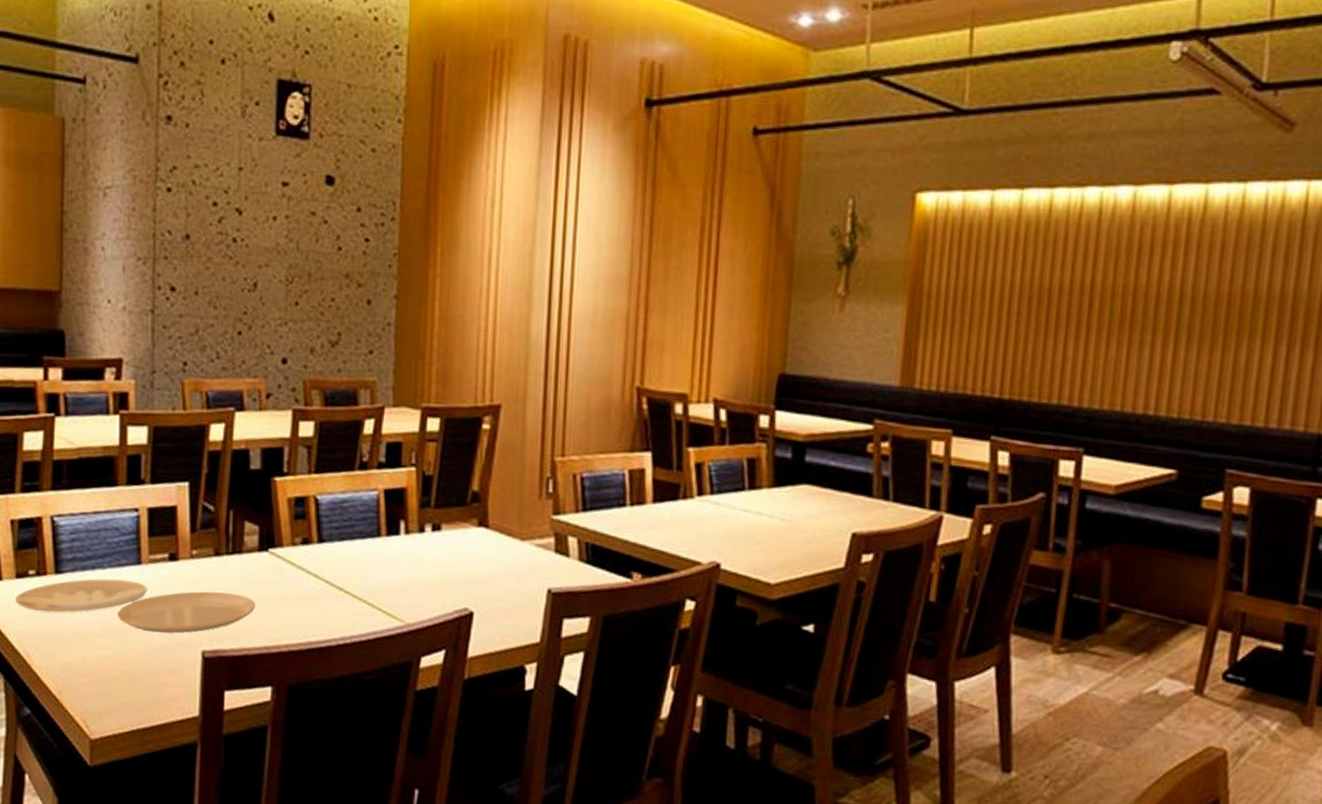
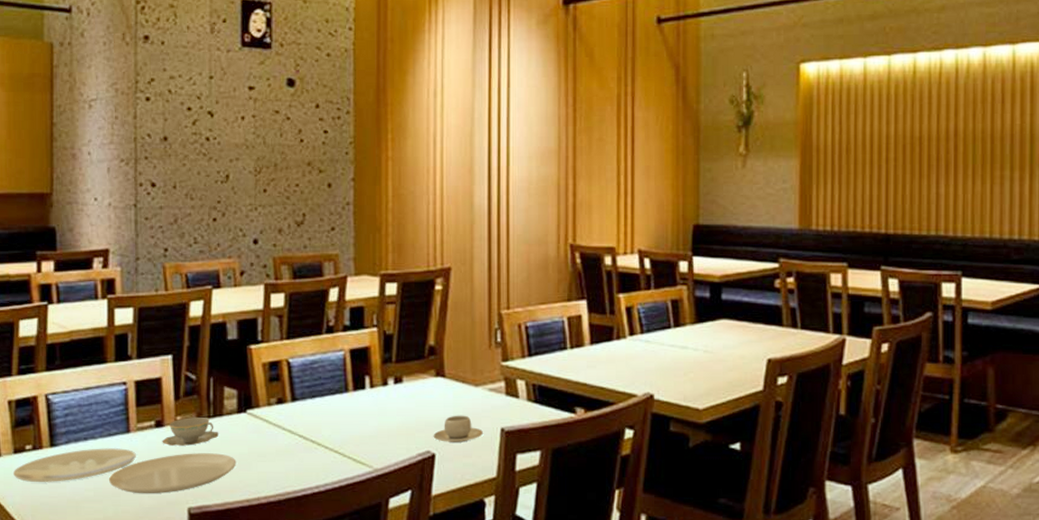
teacup: none [176,552,238,584] -> present [162,417,219,446]
teacup: none [472,570,527,602] -> present [433,415,483,442]

